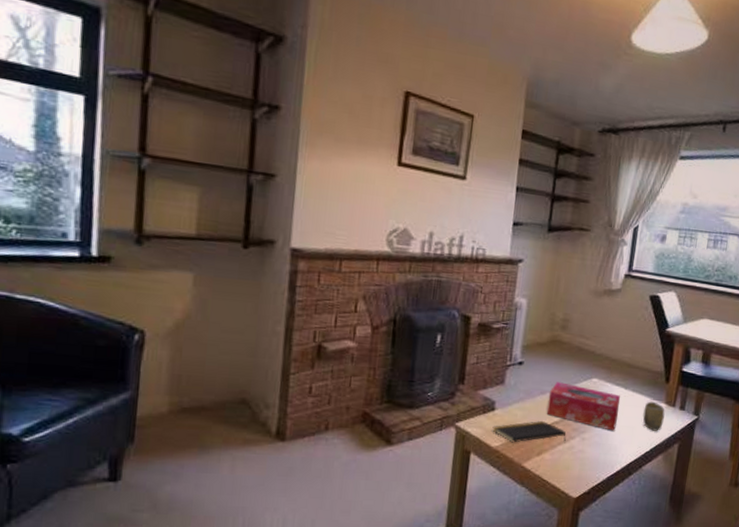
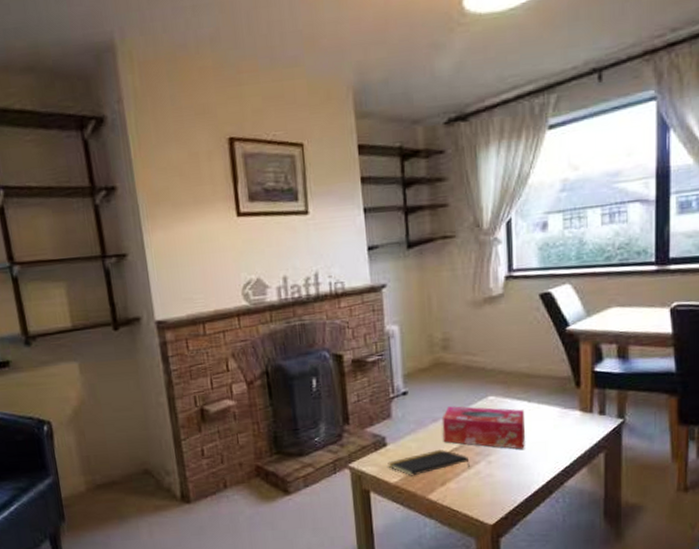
cup: present [643,401,665,431] -> none [555,410,581,443]

